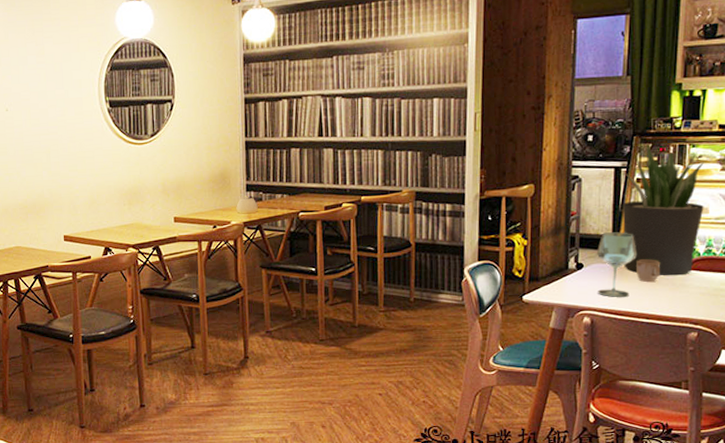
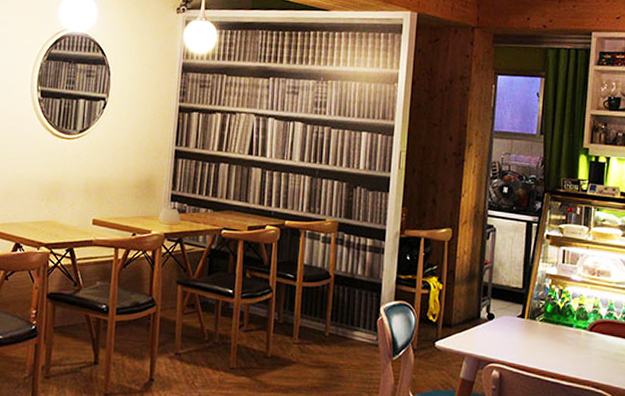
wine glass: present [597,232,636,297] -> none [507,285,544,353]
planter: present [622,143,705,275] -> none [532,201,608,336]
mug: present [637,259,661,282] -> none [544,316,566,340]

